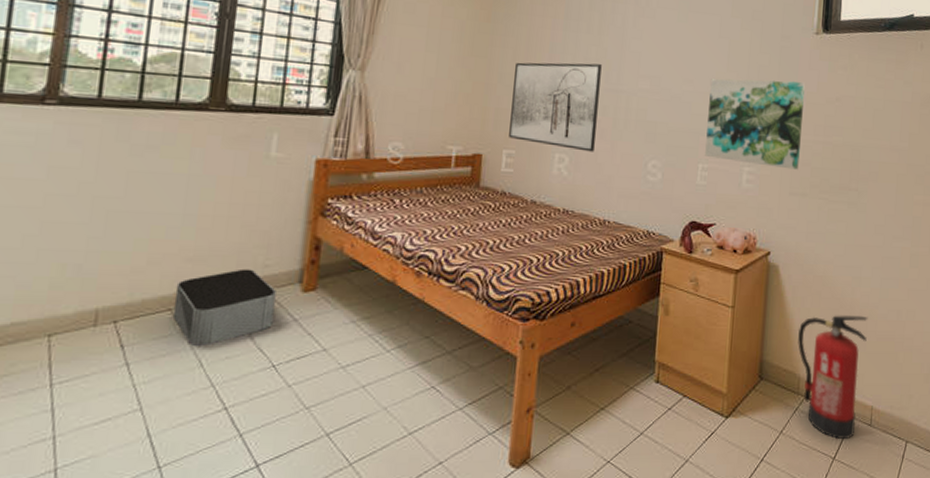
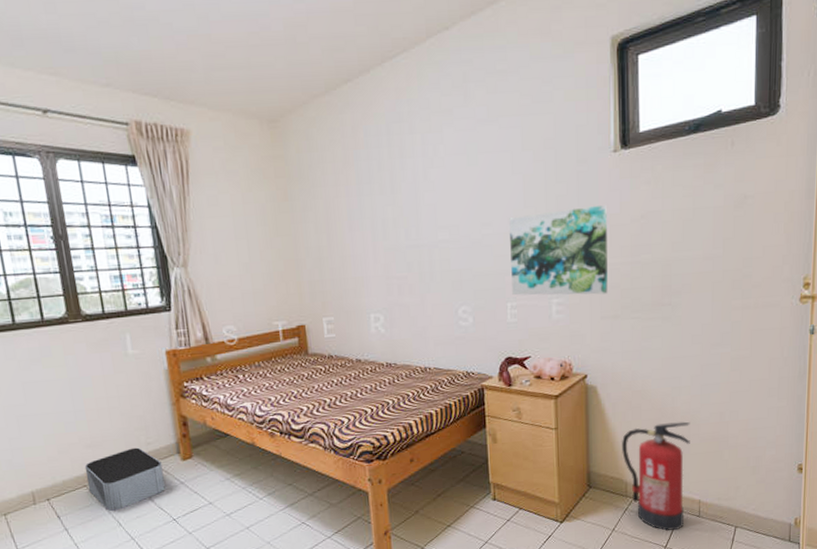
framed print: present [509,62,602,152] -> none [319,223,406,308]

